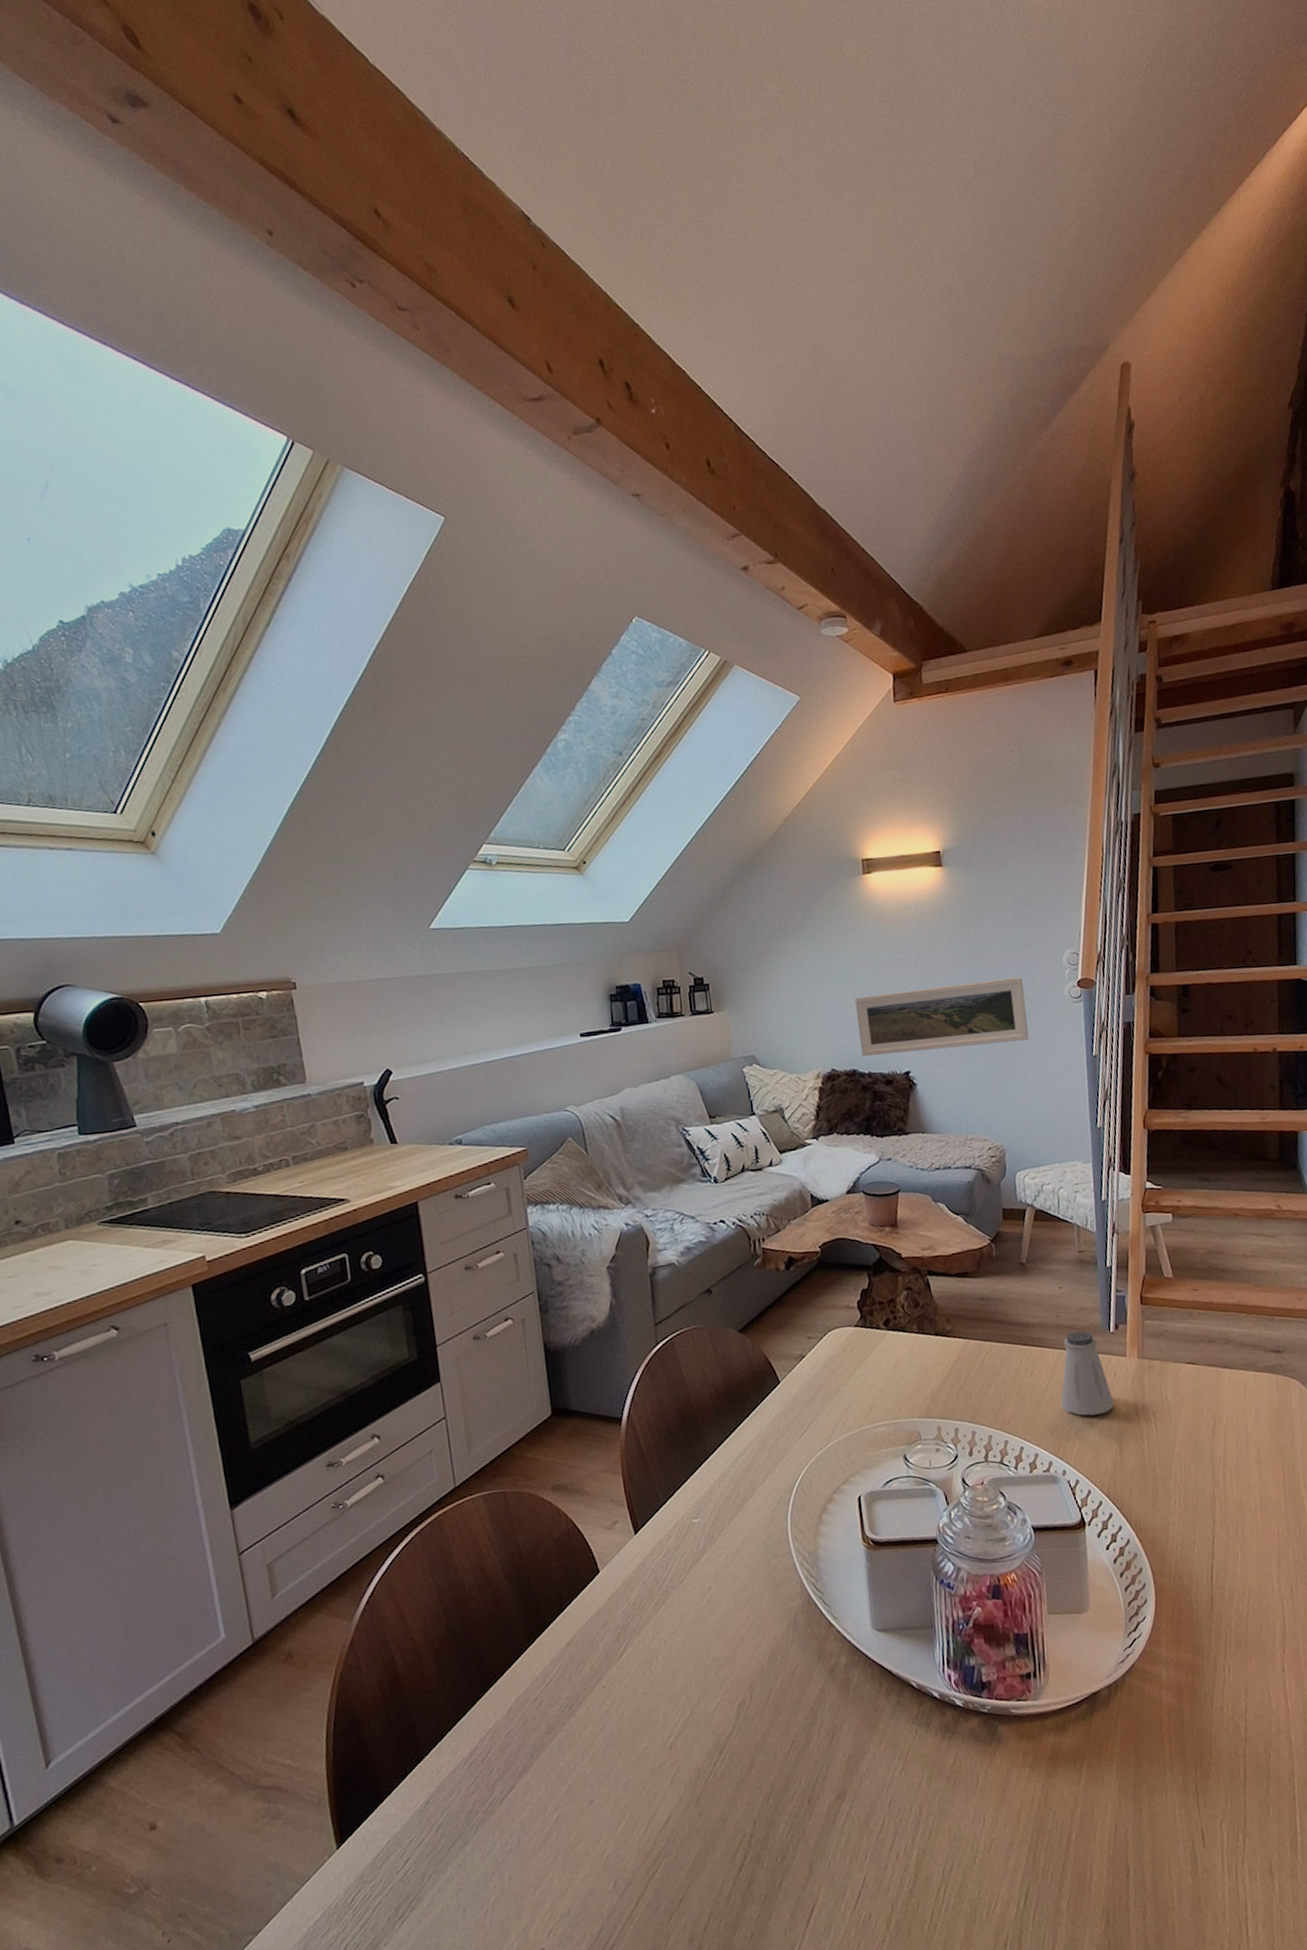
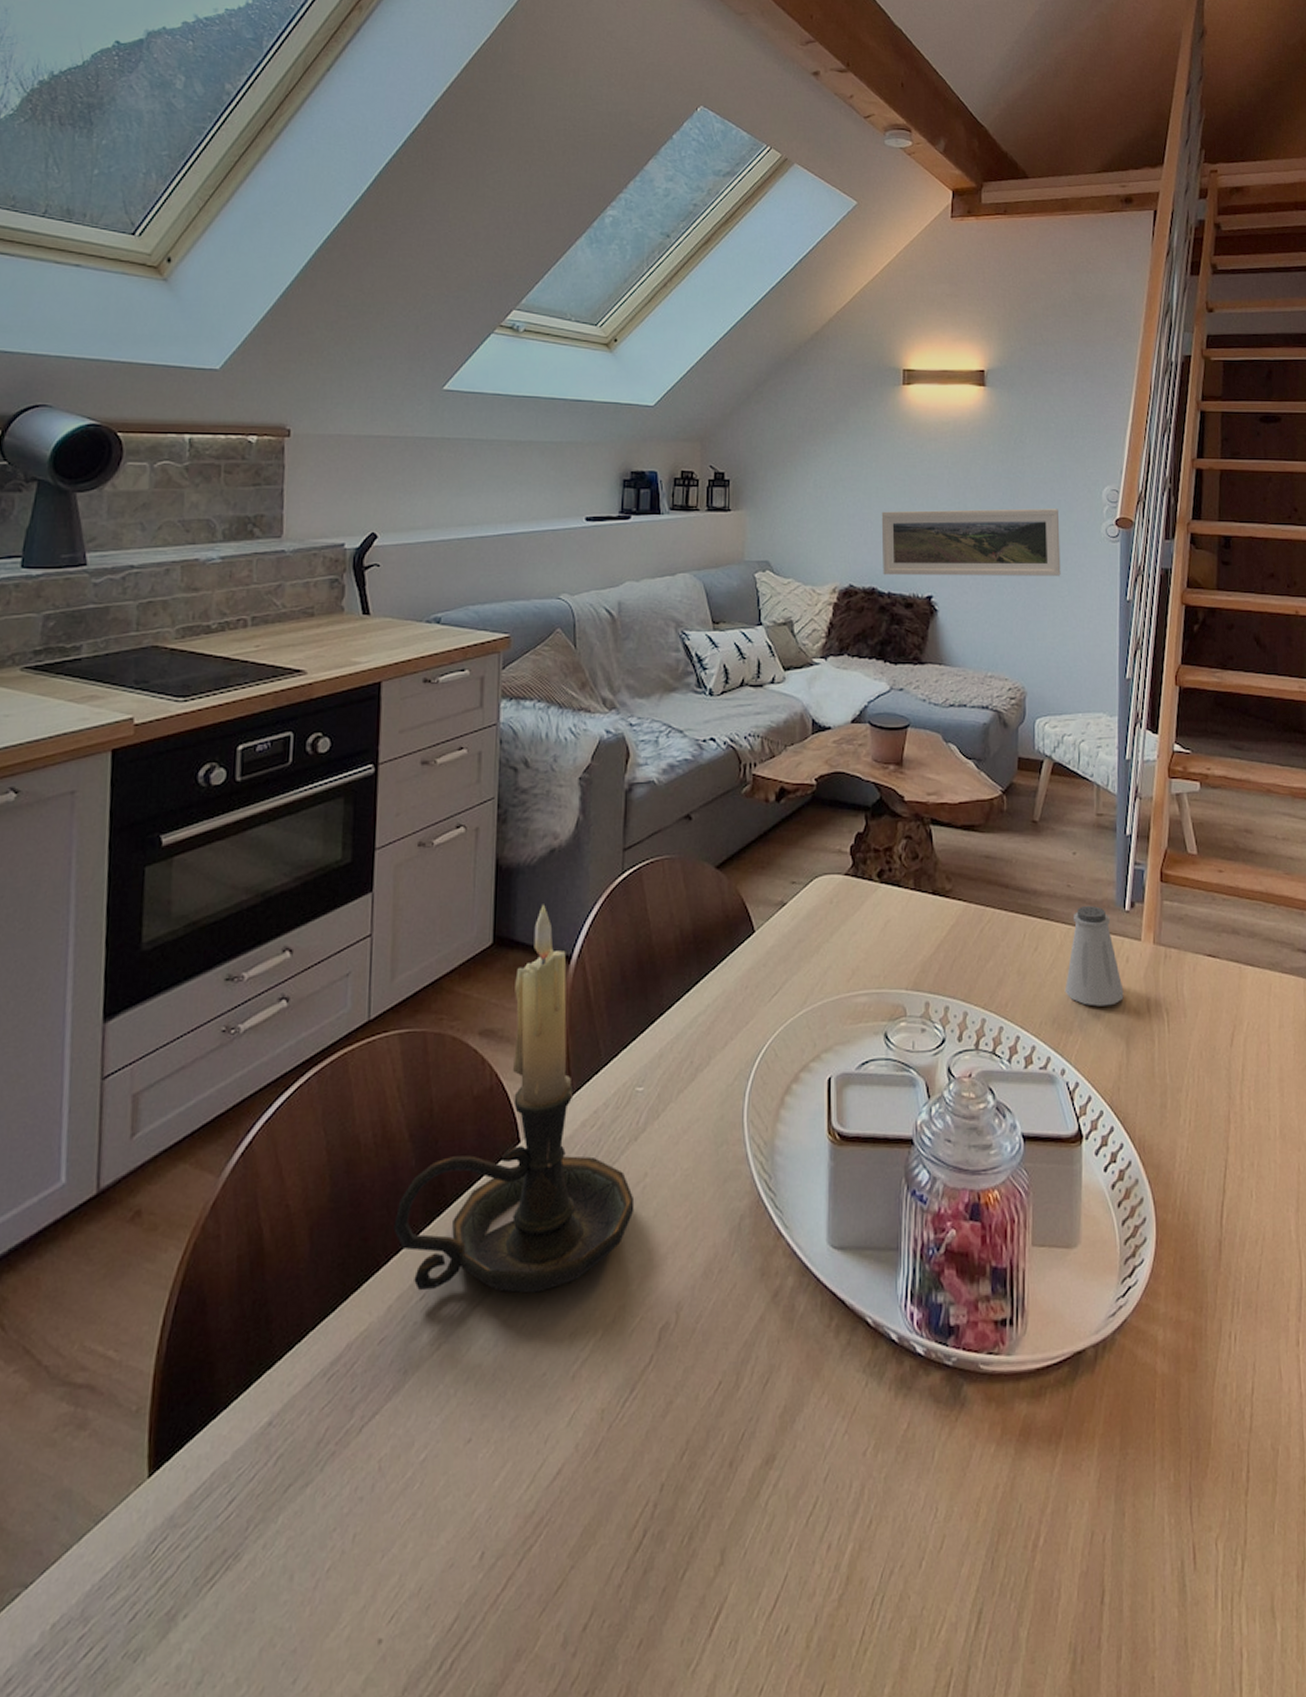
candle holder: none [503,1377,704,1694] -> present [393,904,635,1293]

